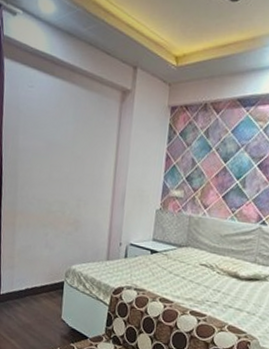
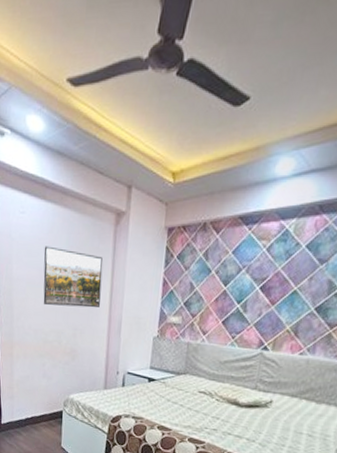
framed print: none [48,119,108,180] -> present [43,246,103,308]

